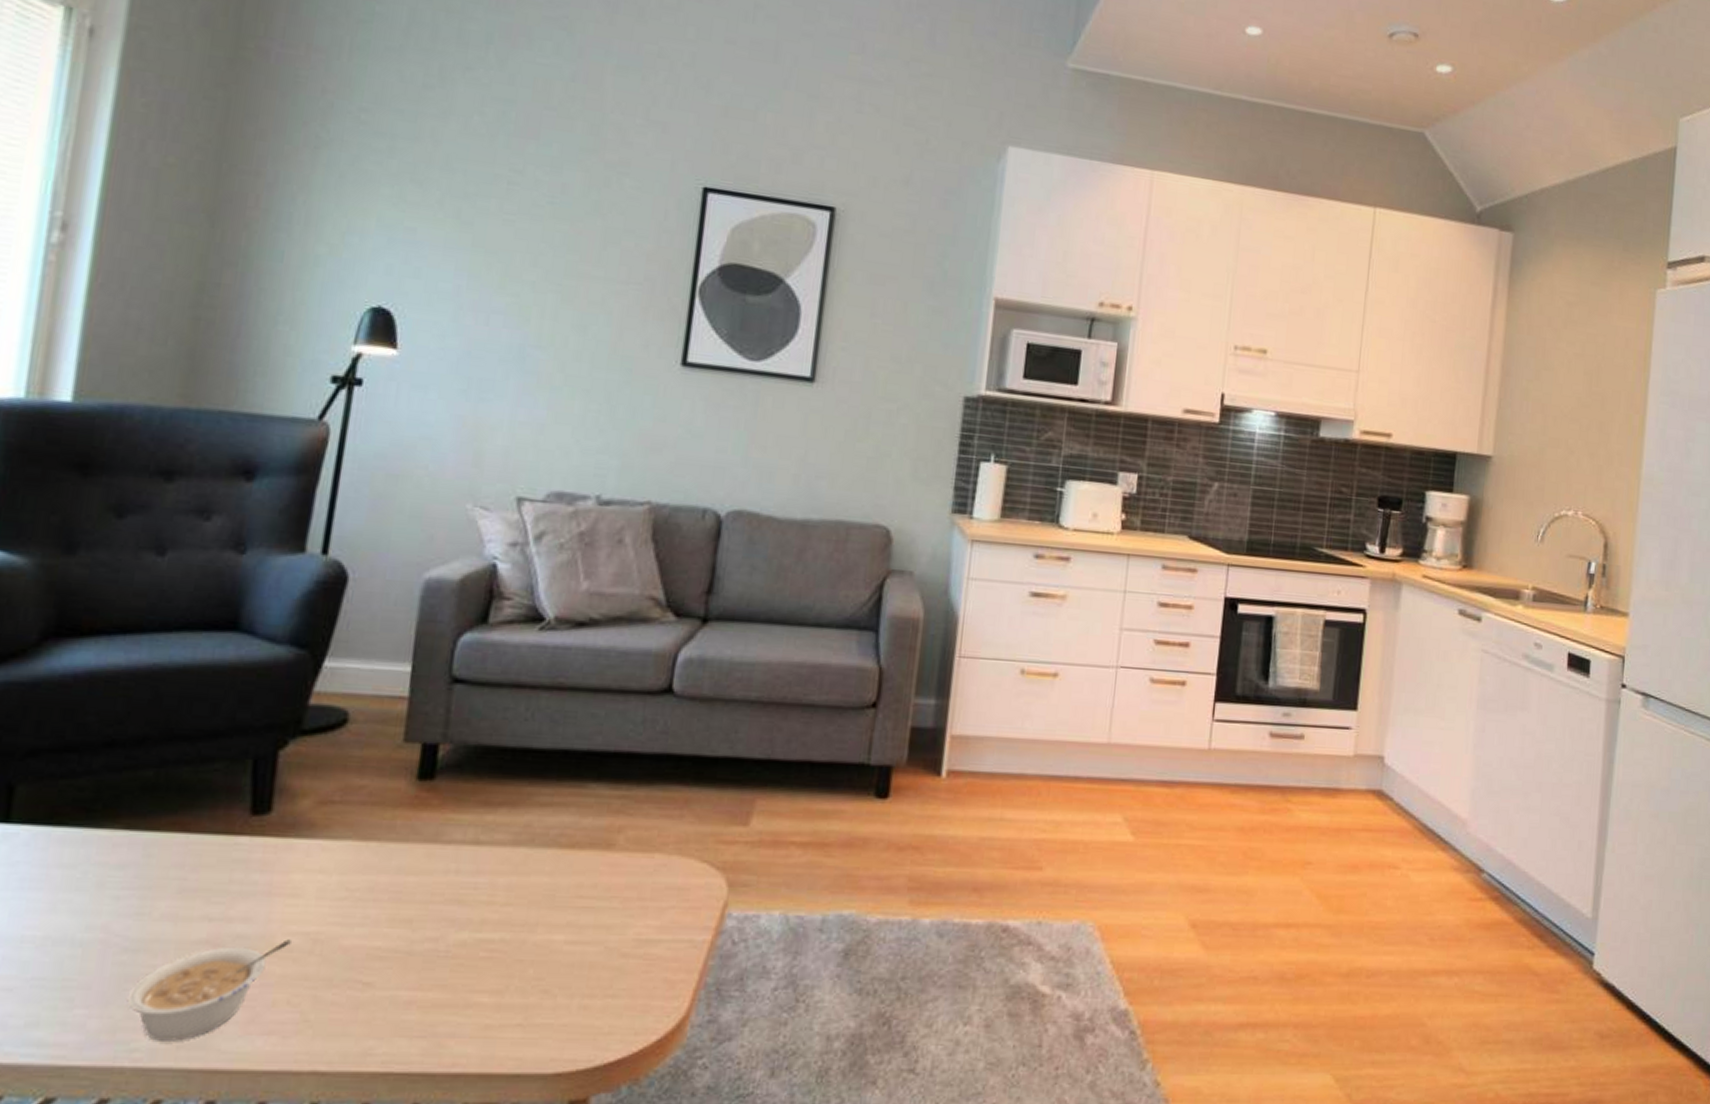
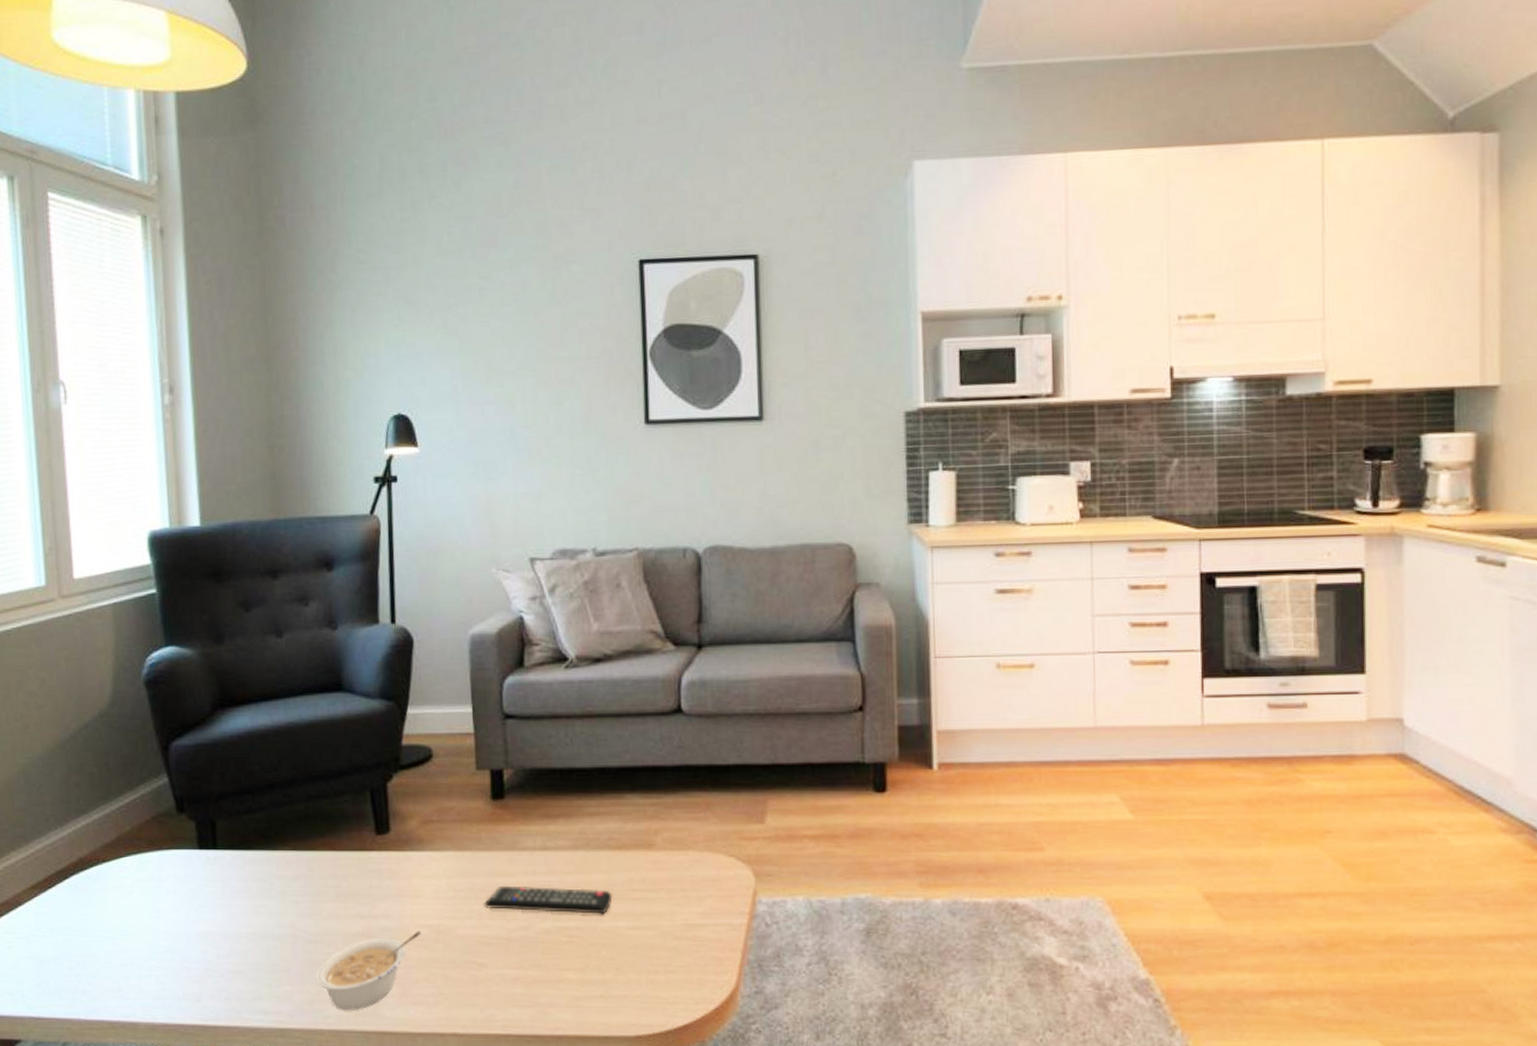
remote control: none [384,886,554,925] -> present [484,885,613,914]

